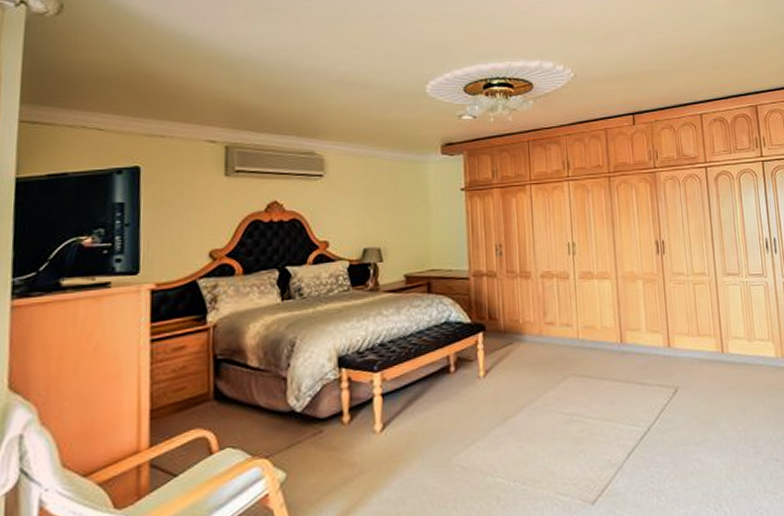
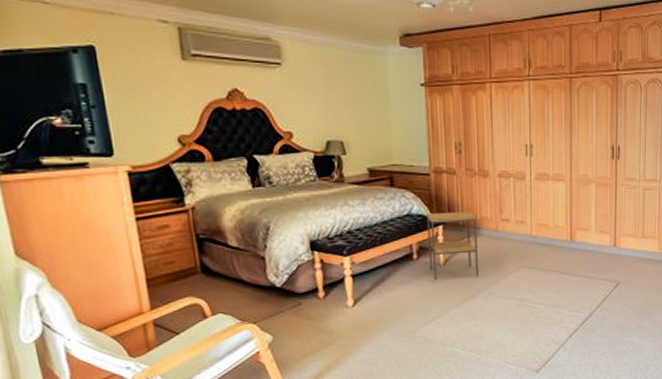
side table: none [465,315,522,395] -> present [426,211,478,280]

